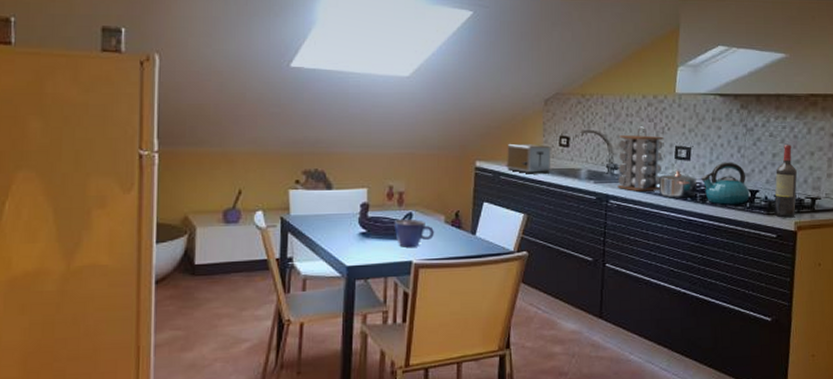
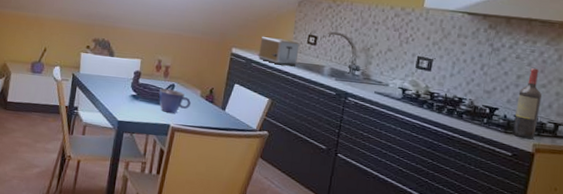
spice rack: present [617,126,664,193] -> none [357,34,407,96]
cooking pot: present [658,170,697,199] -> none [396,79,436,107]
kettle: present [701,162,750,206] -> none [439,77,488,120]

